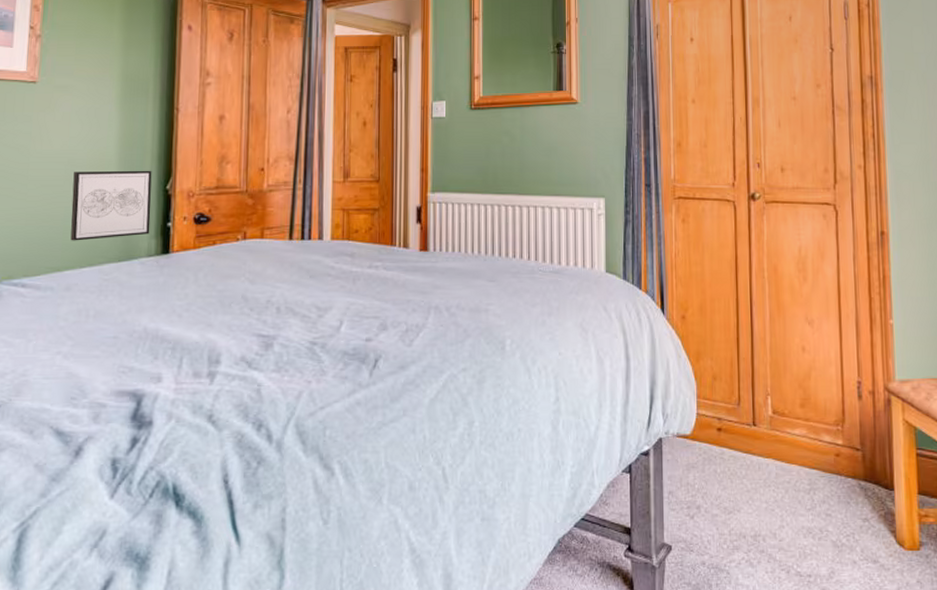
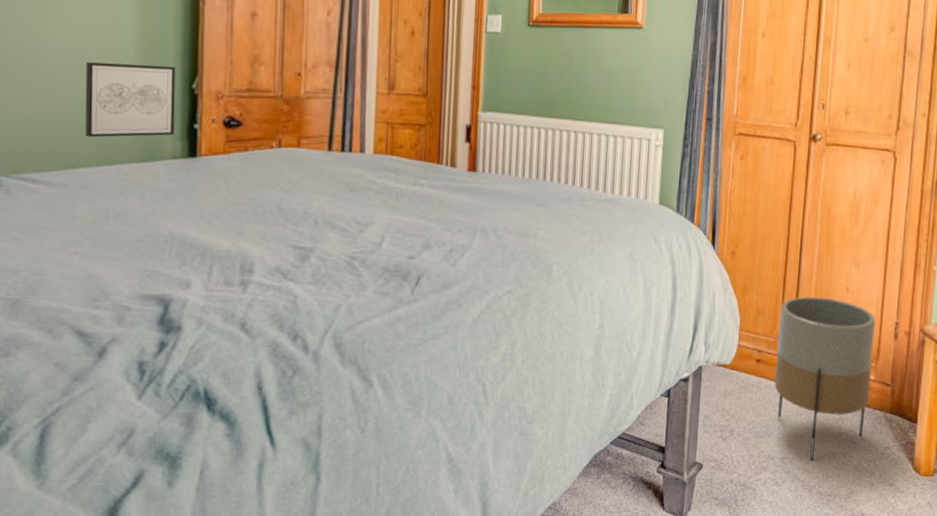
planter: none [737,358,840,538] -> present [774,296,875,461]

